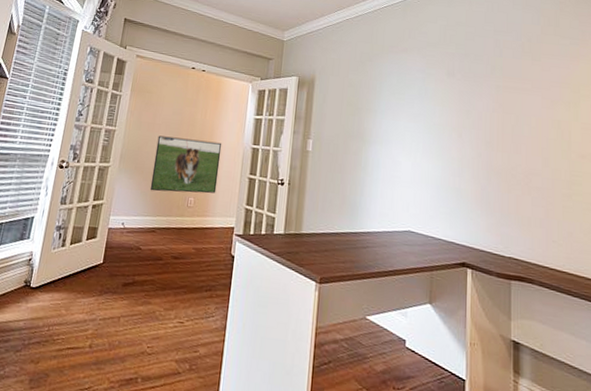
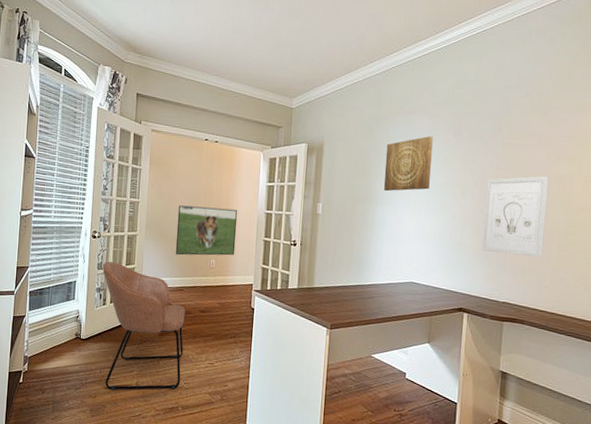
chair: none [51,195,156,355] -> present [102,262,185,391]
wall art: none [377,74,427,130] -> present [383,135,433,192]
wall art: none [482,120,547,208] -> present [482,176,549,258]

